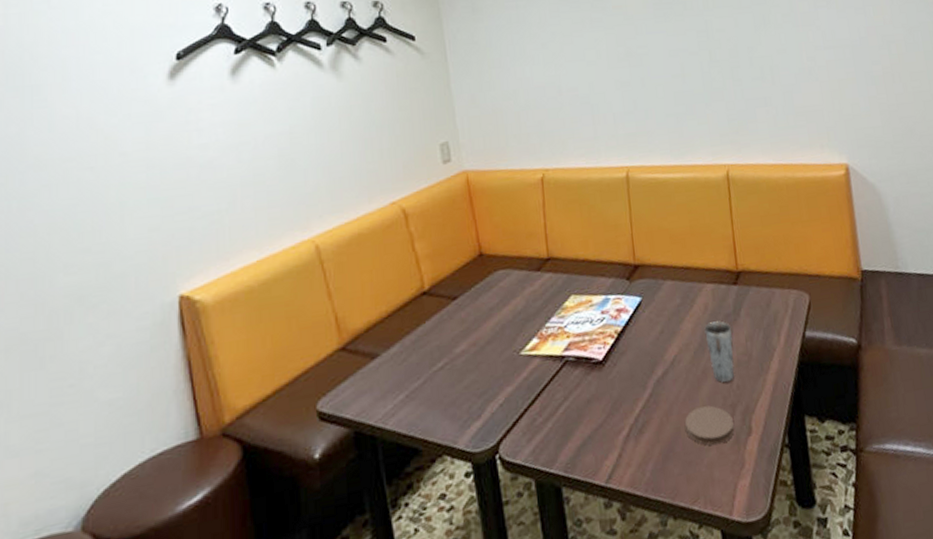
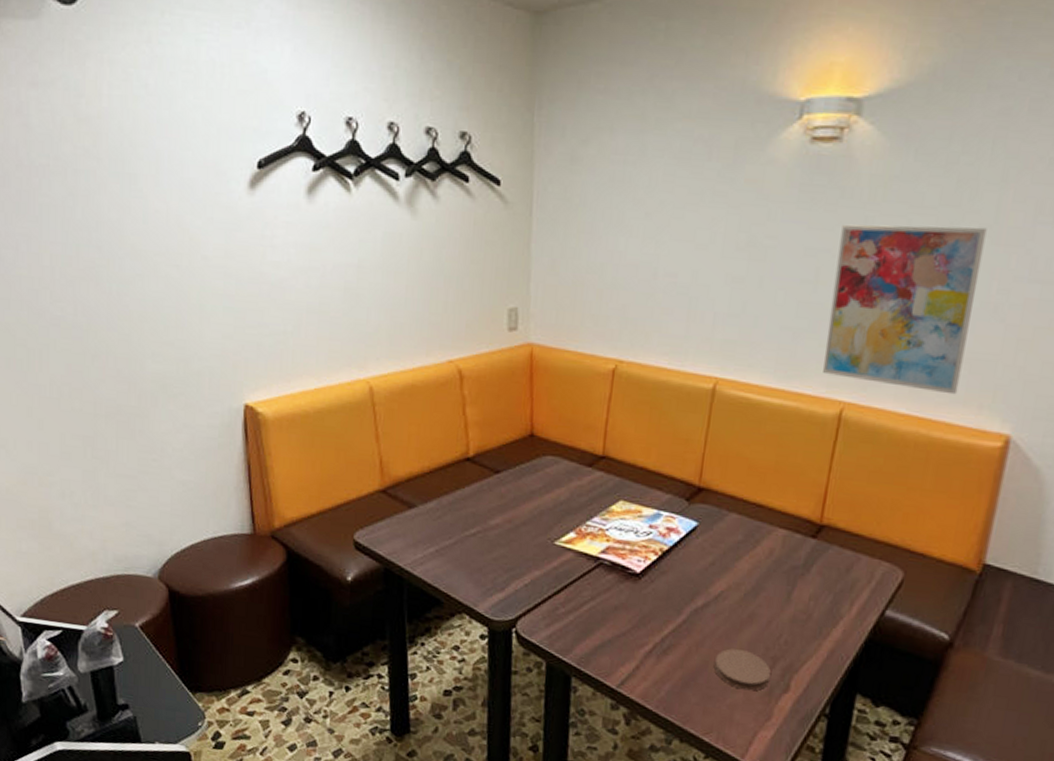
wall art: none [691,16,804,146] -> present [823,224,987,395]
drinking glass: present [704,321,735,383] -> none [760,569,795,635]

